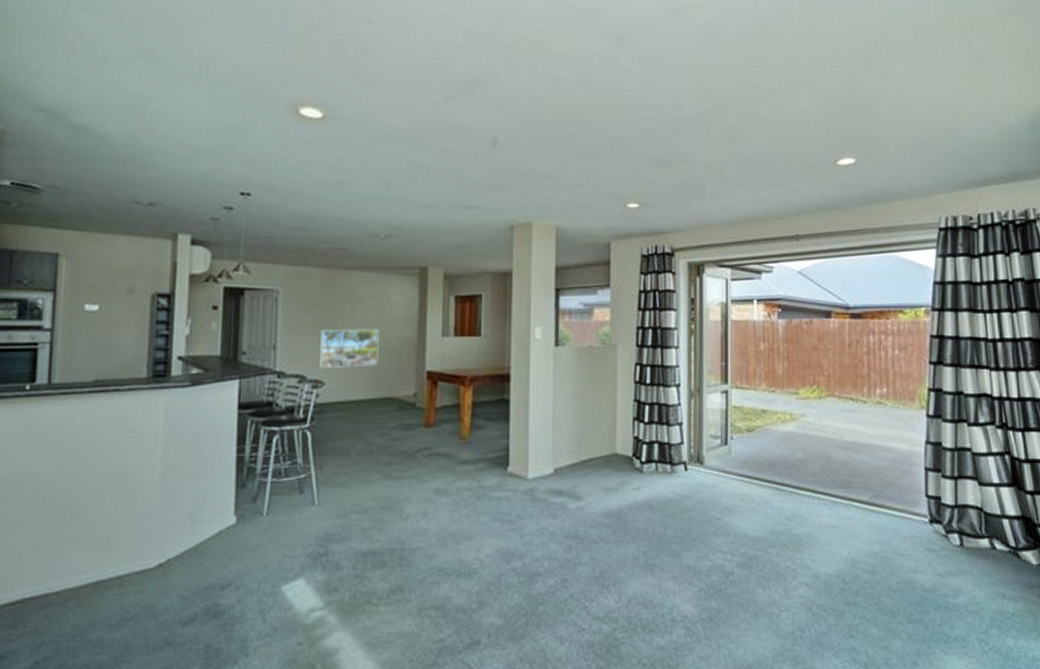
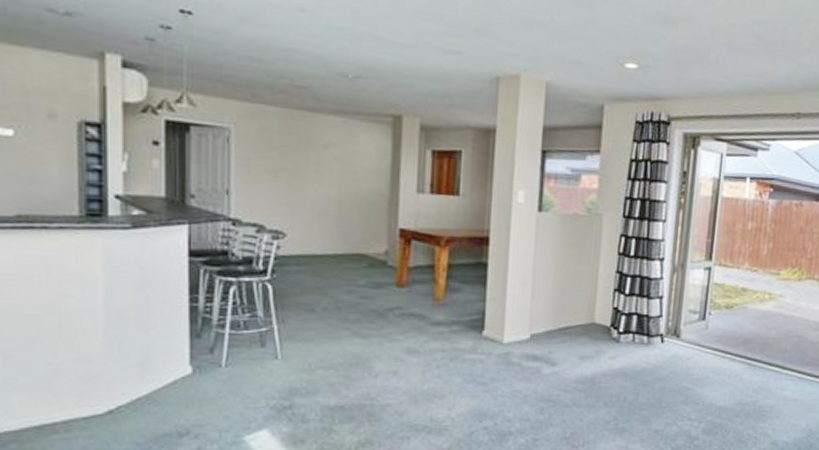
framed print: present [320,328,379,368] -> none [280,175,347,220]

